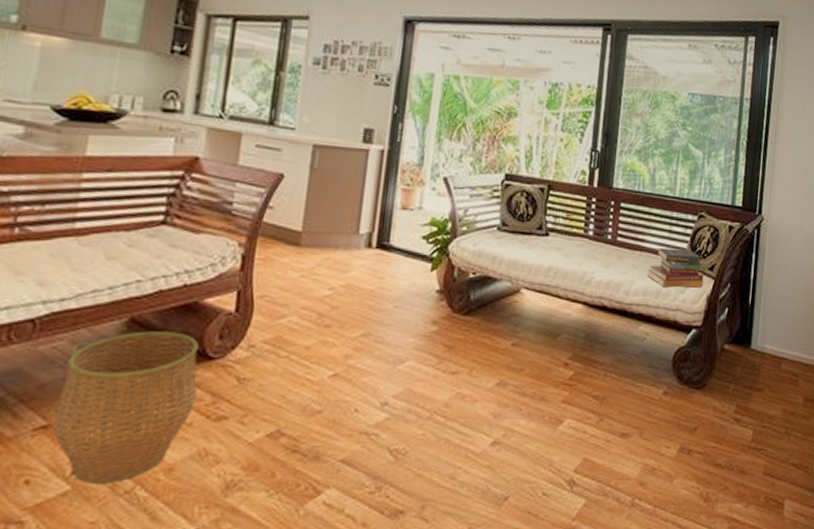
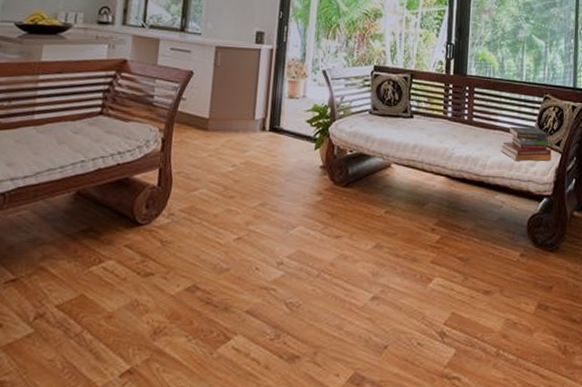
basket: present [52,331,200,484] -> none [19,202,131,327]

